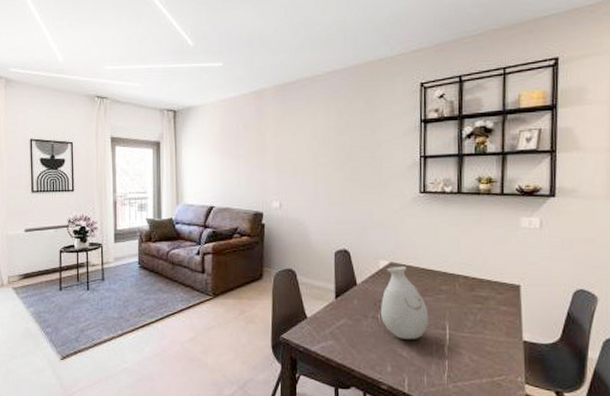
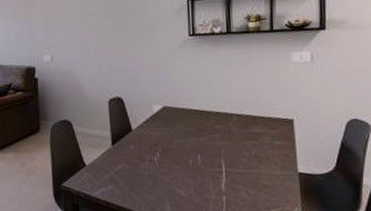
vase: present [381,266,429,339] -> none [157,109,205,179]

